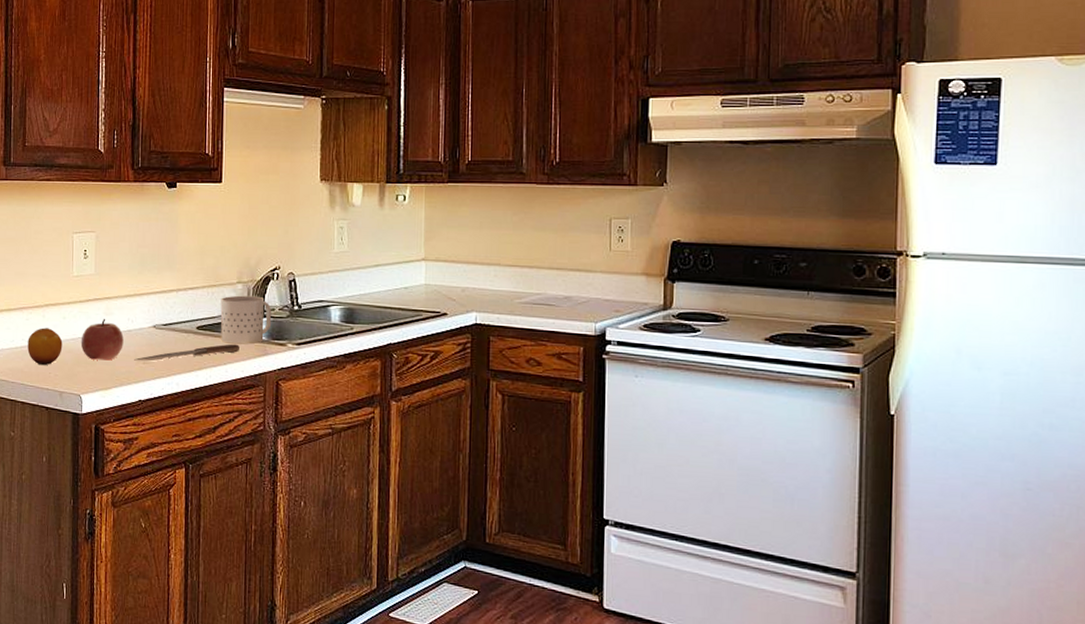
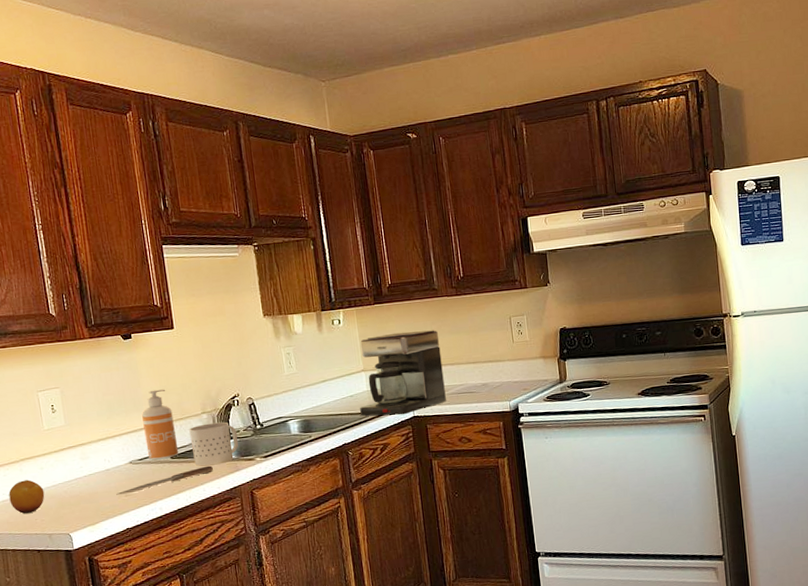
fruit: present [80,318,124,361] -> none [61,462,104,501]
soap dispenser: none [173,248,207,329] -> present [142,389,179,461]
coffee maker: none [413,219,520,320] -> present [360,330,446,416]

